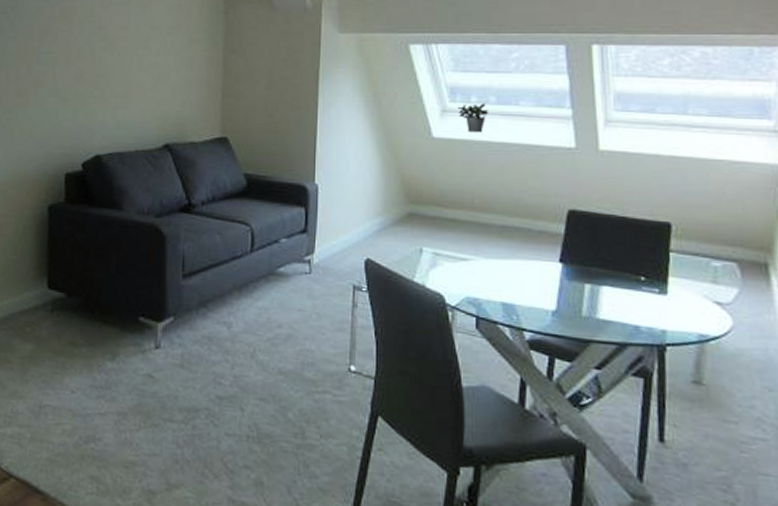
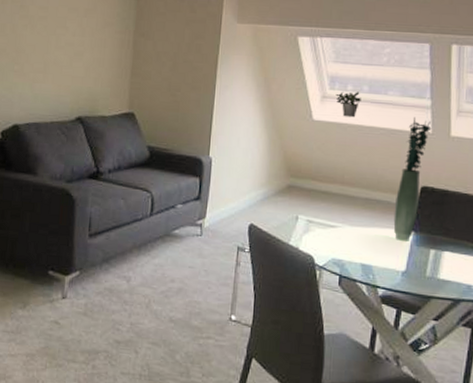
vase: none [537,129,575,276] -> present [393,116,432,243]

